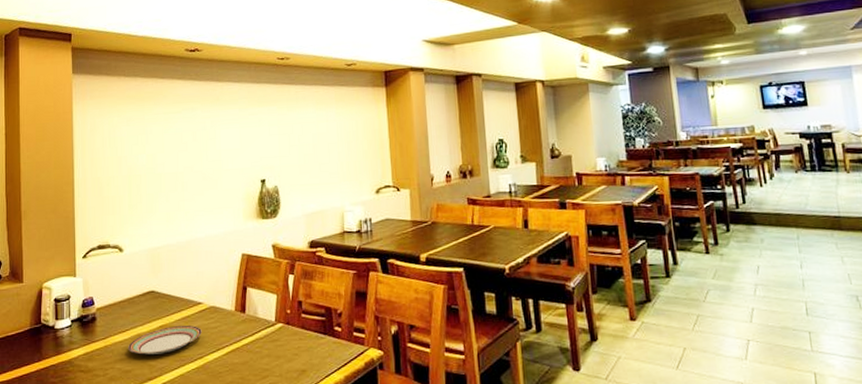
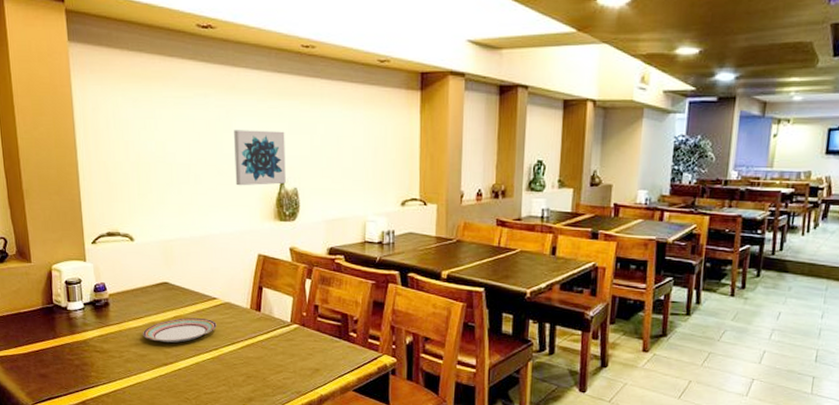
wall art: none [218,134,267,189] -> present [234,130,286,186]

